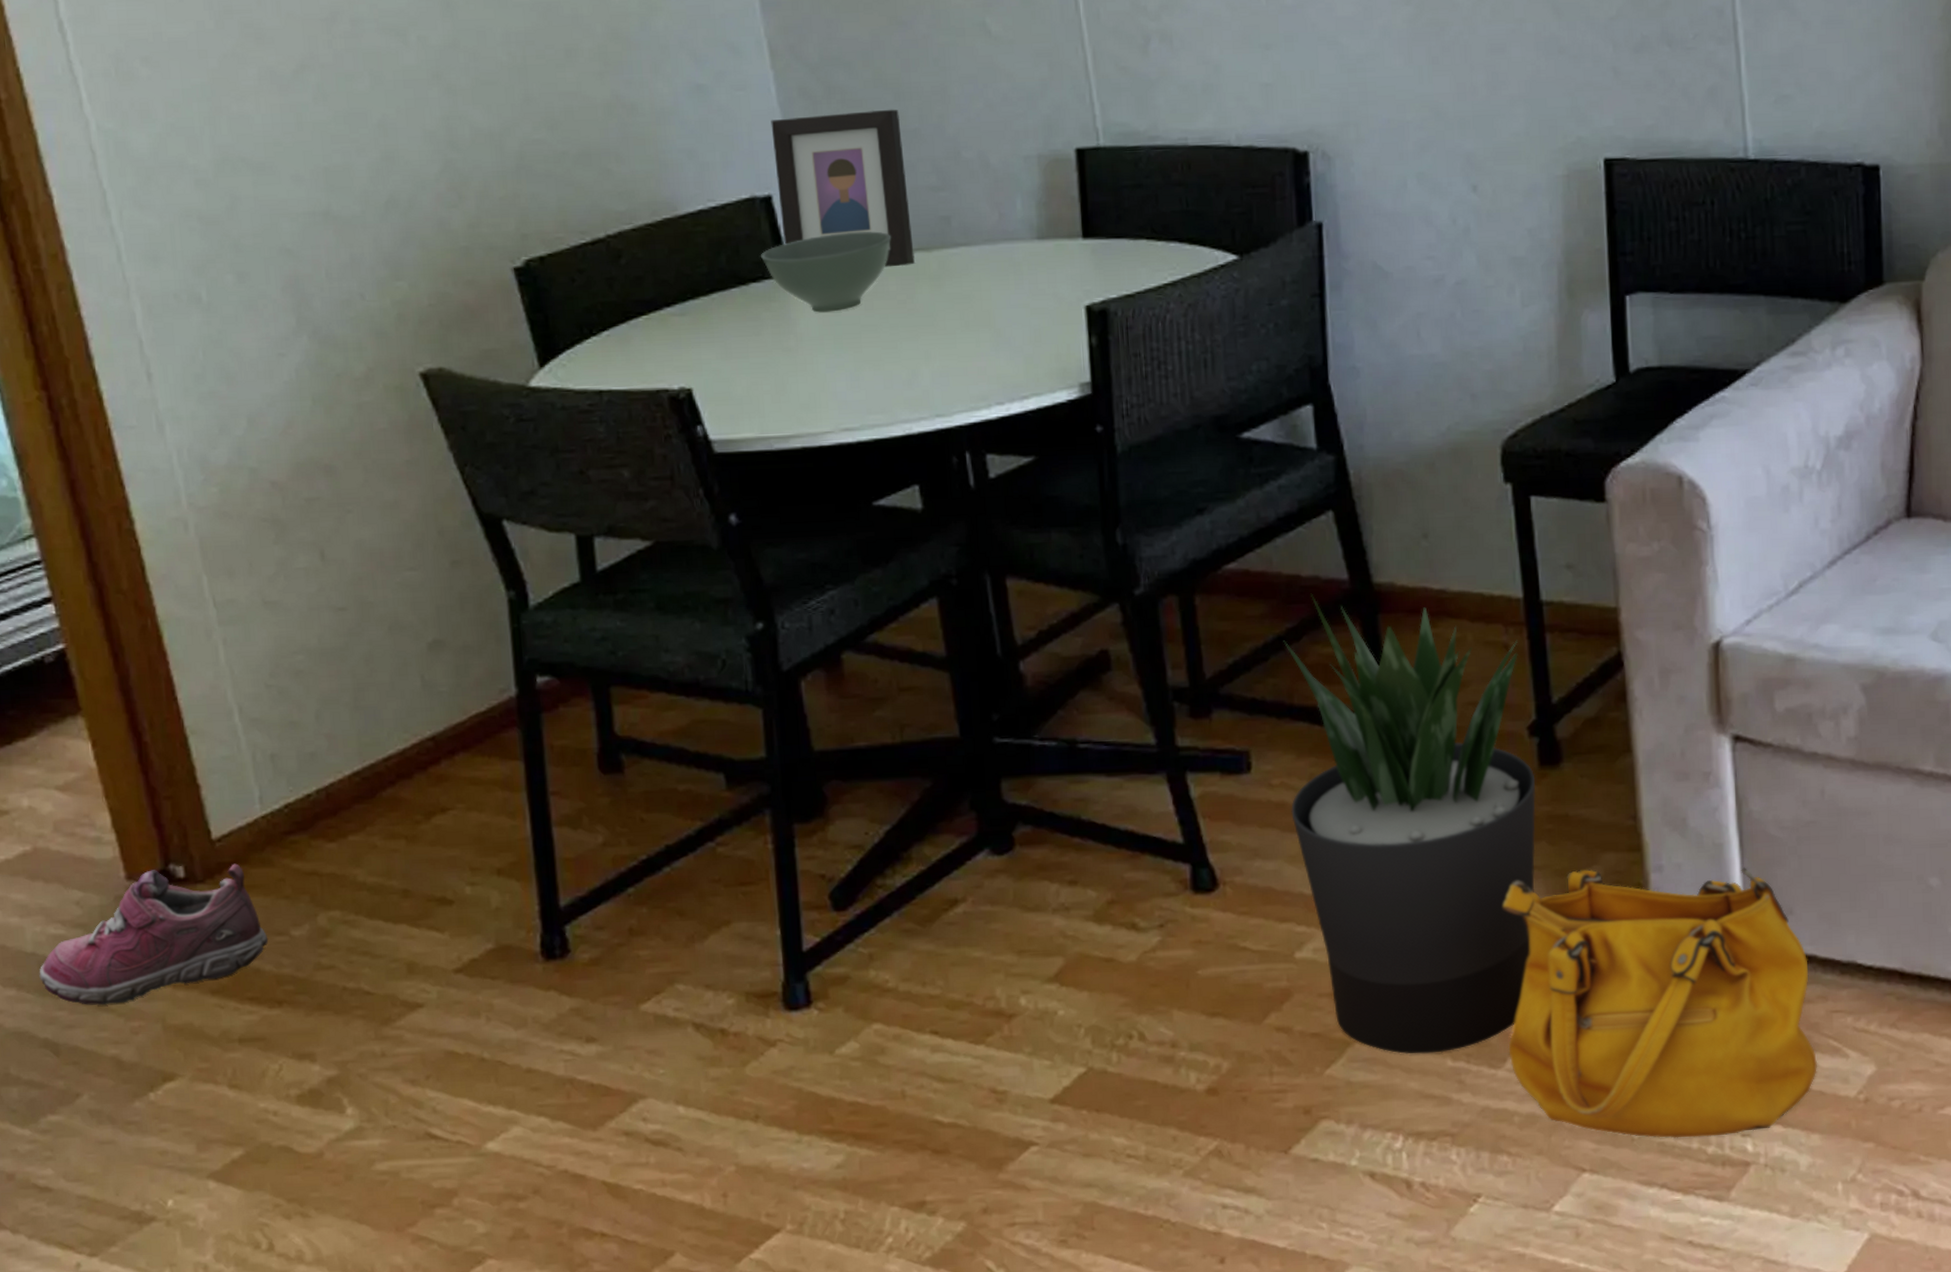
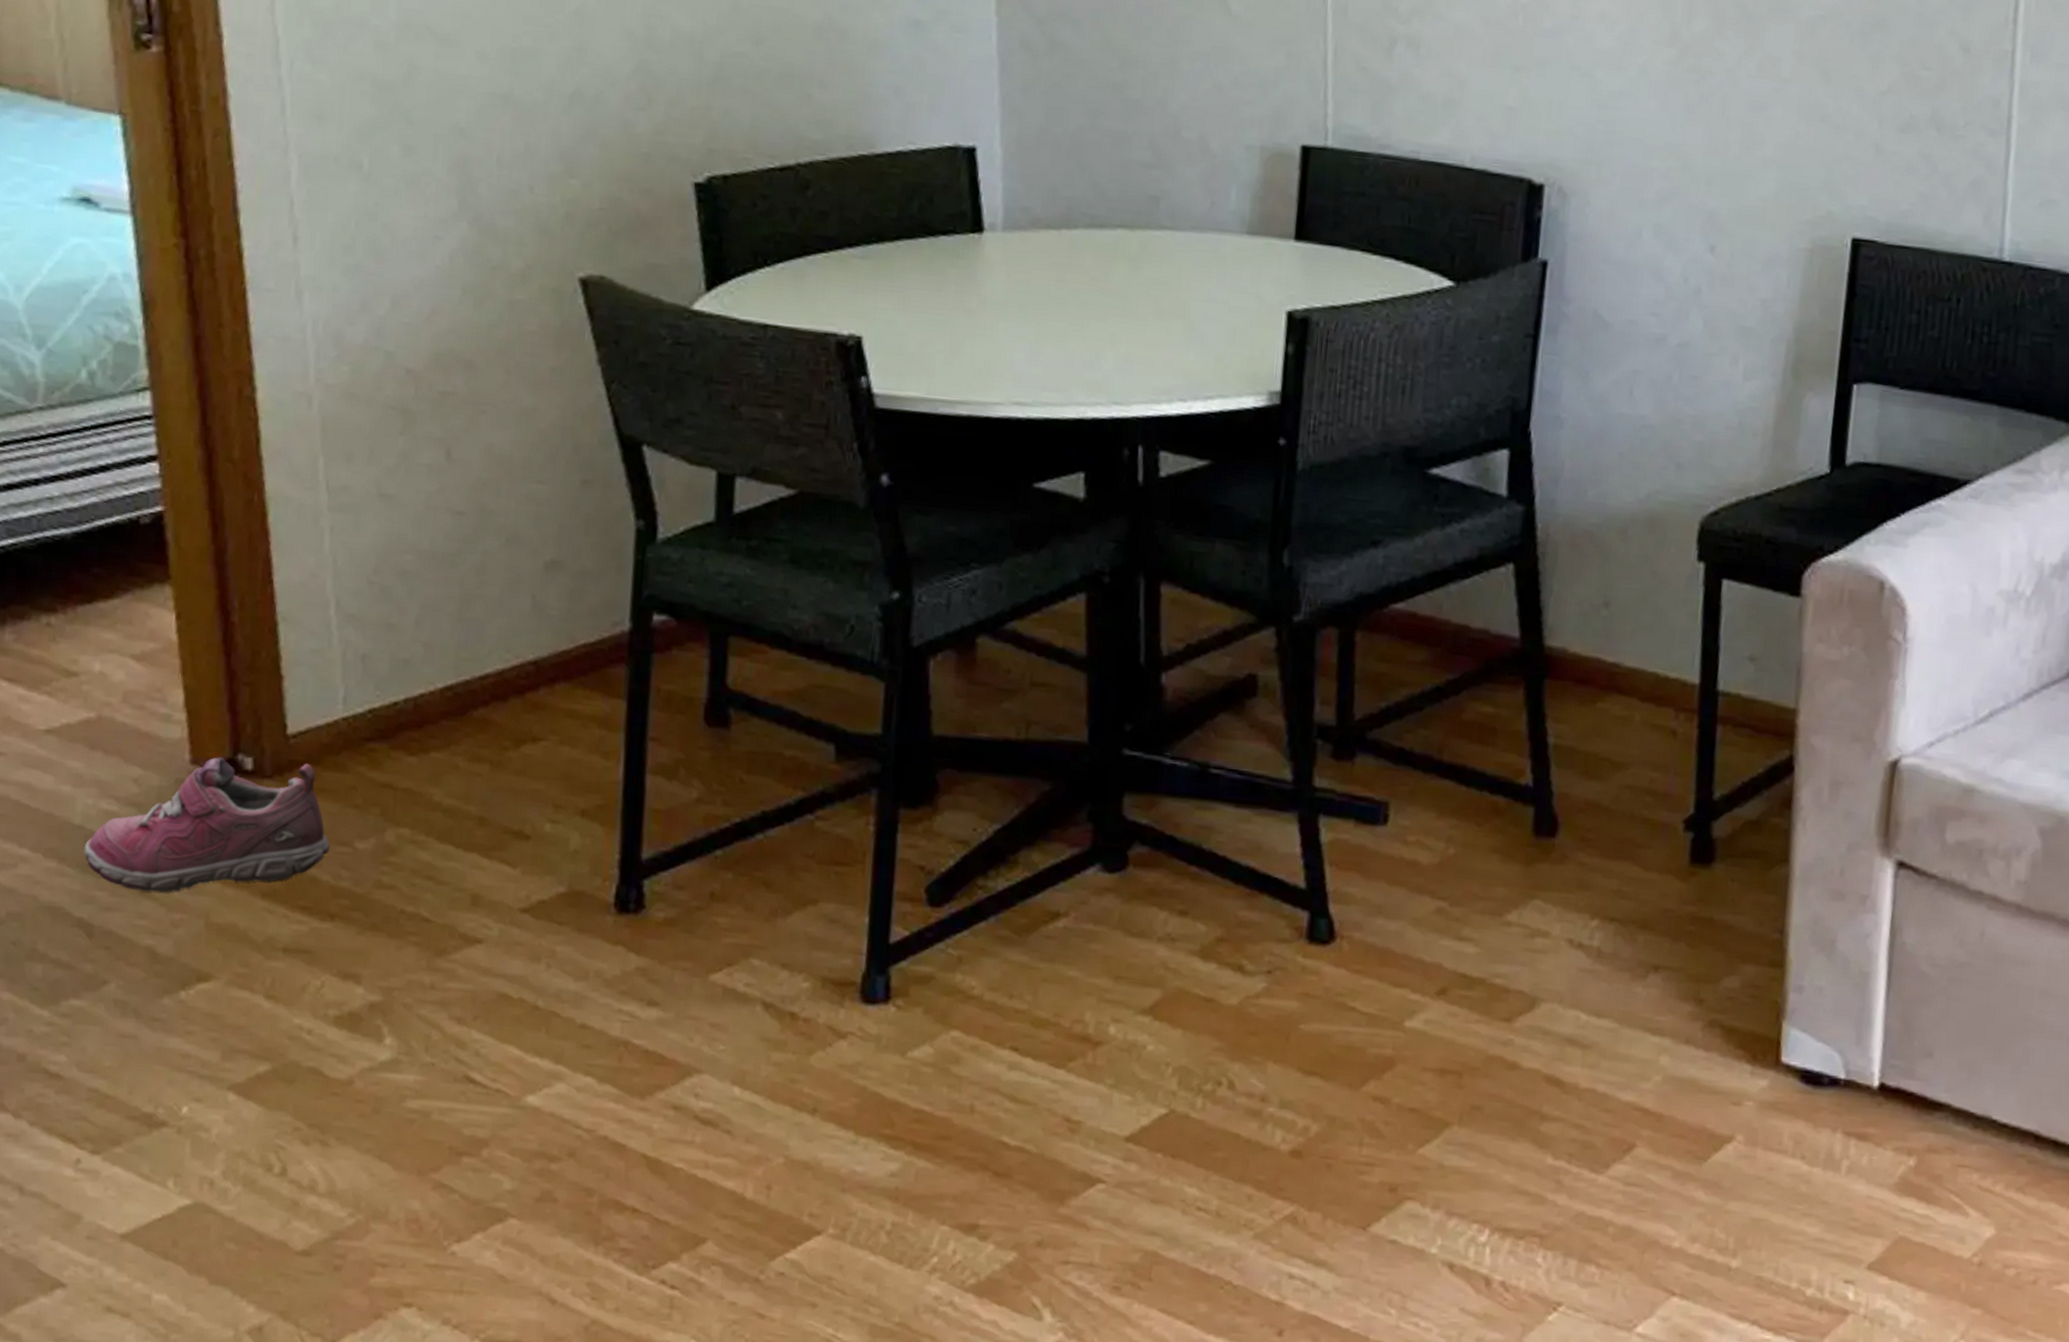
bowl: present [760,231,892,313] -> none [954,197,1095,279]
picture frame: present [771,109,915,267] -> none [981,68,1123,242]
planter: present [1283,593,1536,1054] -> none [1423,647,1687,1149]
handbag: present [1502,867,1818,1139] -> none [1613,978,1941,1279]

